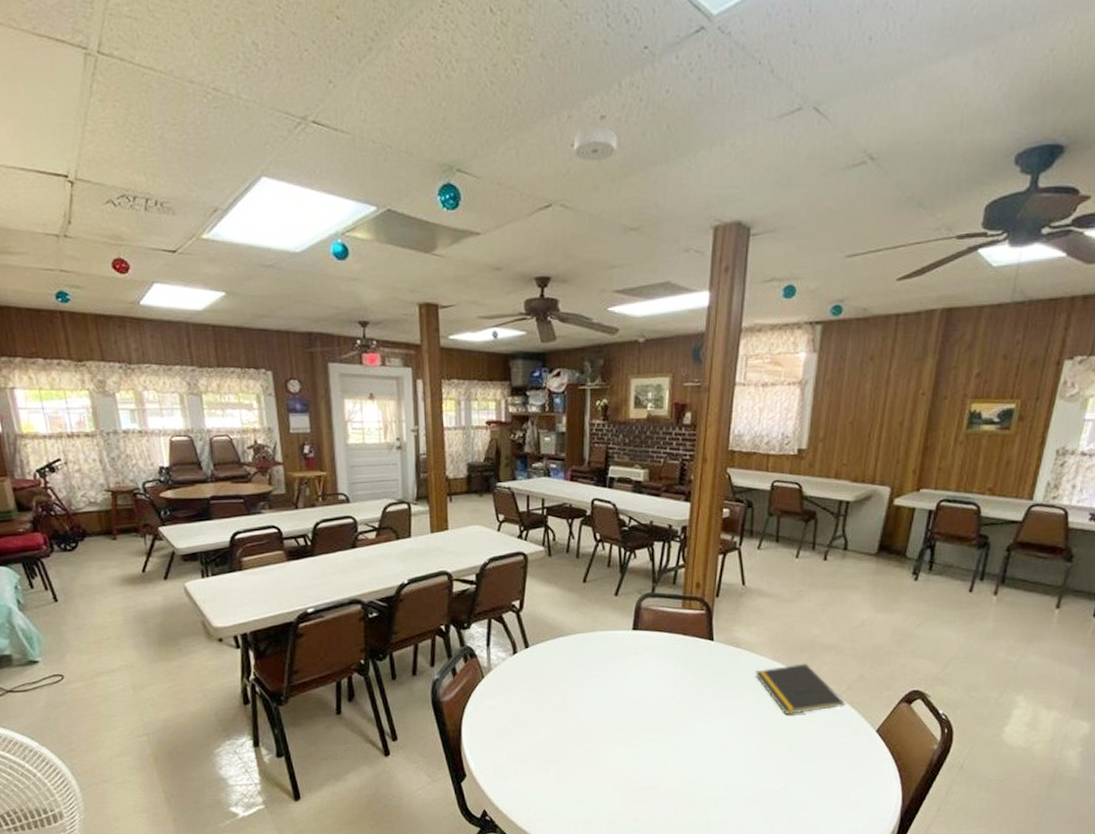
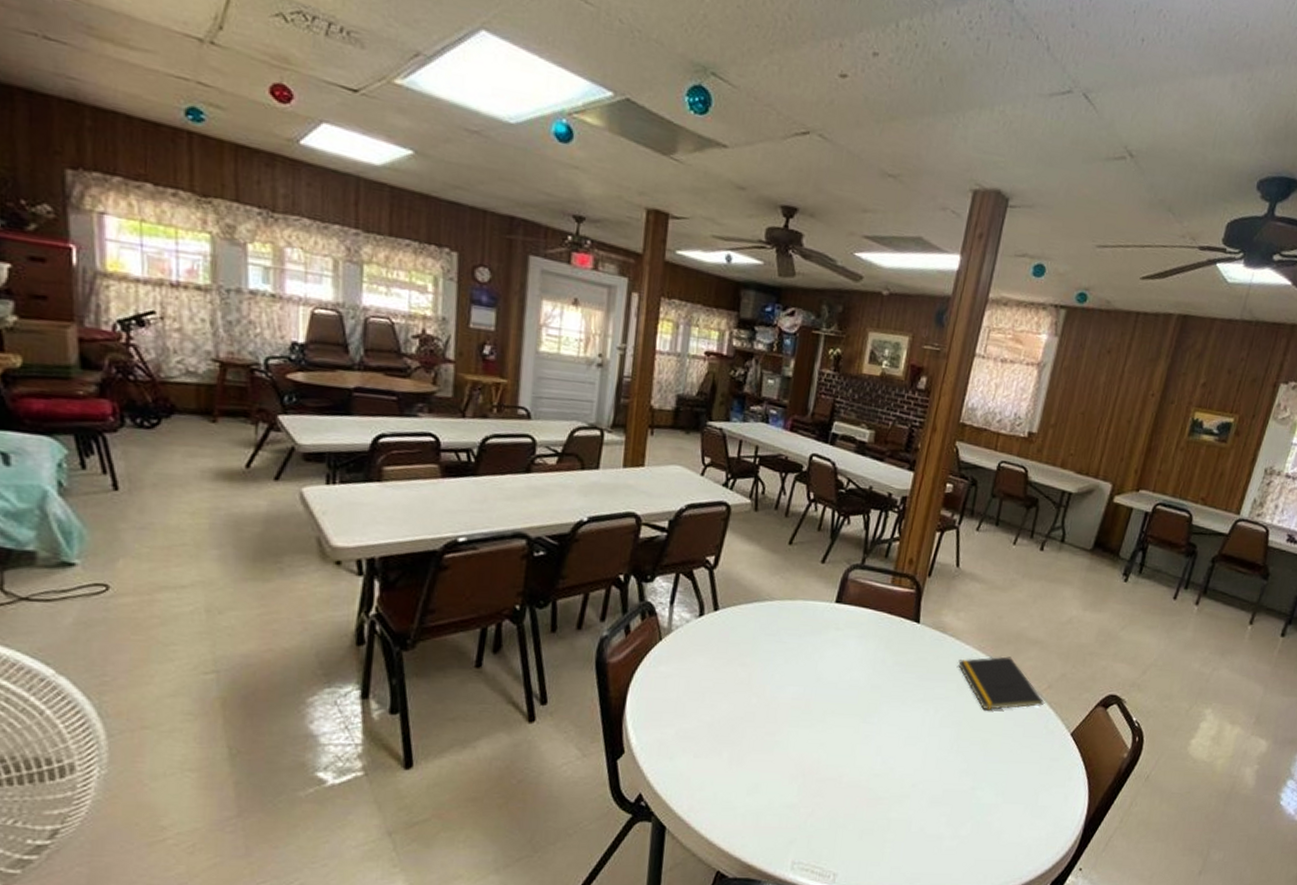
smoke detector: present [573,126,618,162] -> none [840,61,888,99]

